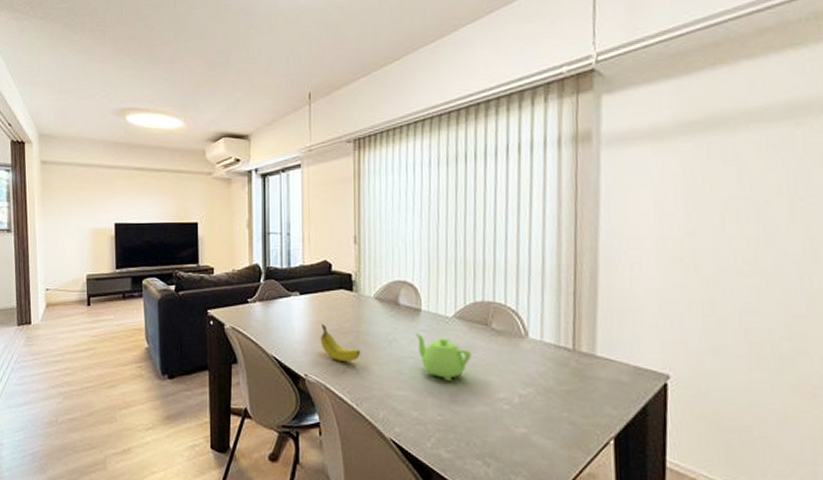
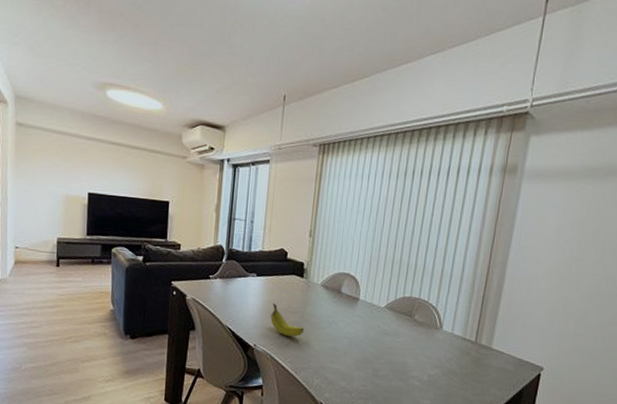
teapot: present [415,332,472,382] -> none [351,317,395,360]

